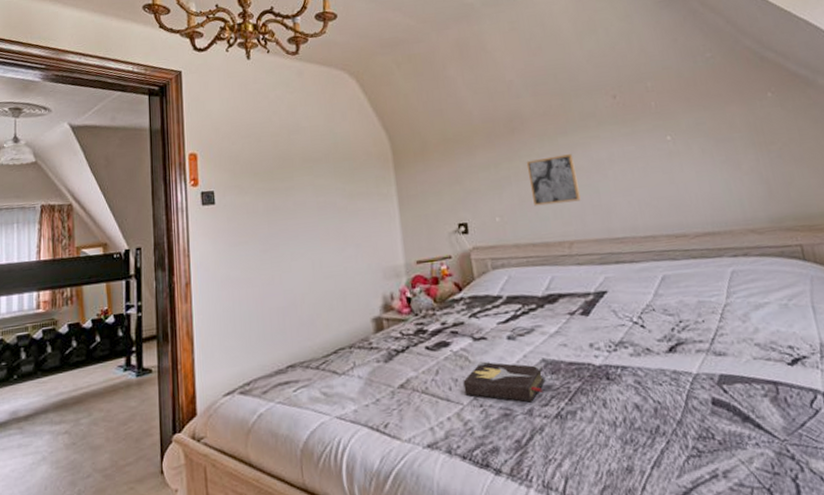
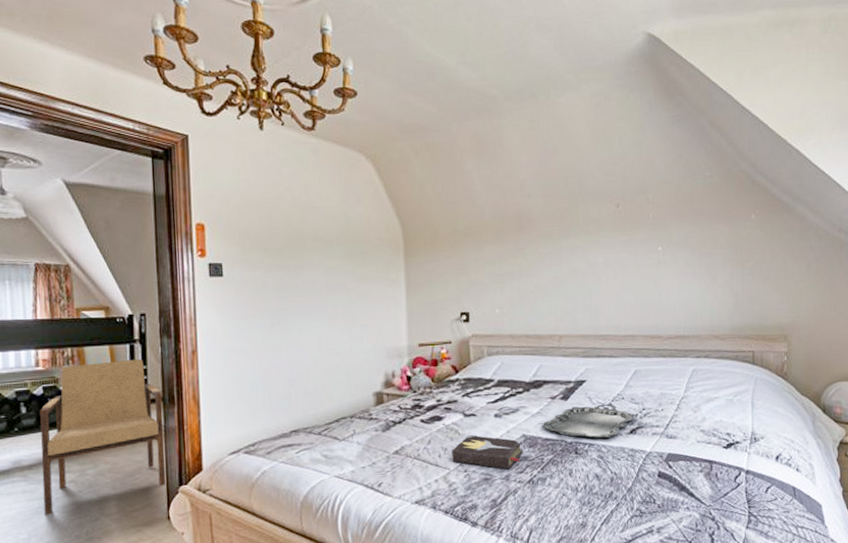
armchair: none [37,295,160,472] -> present [40,358,167,515]
wall art: present [526,154,581,206] -> none [529,256,574,302]
serving tray: none [562,317,672,360] -> present [541,403,635,438]

